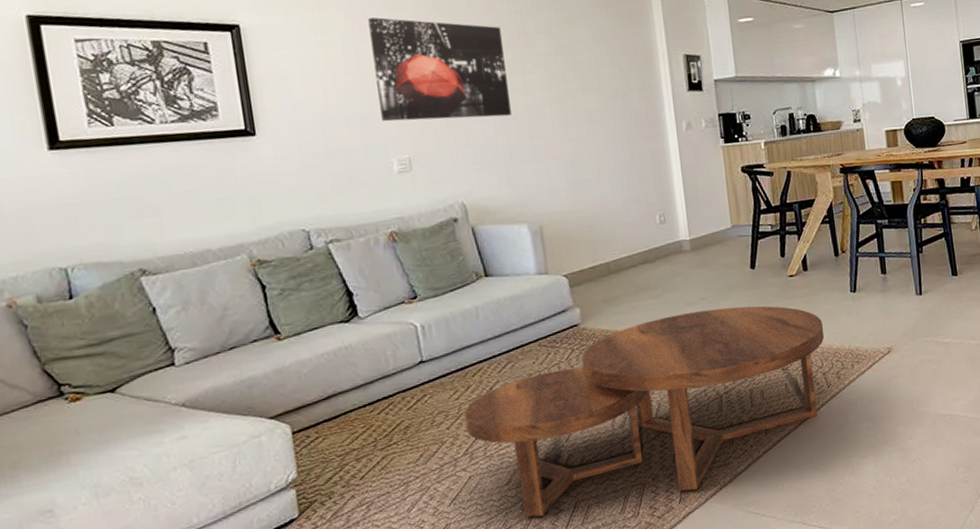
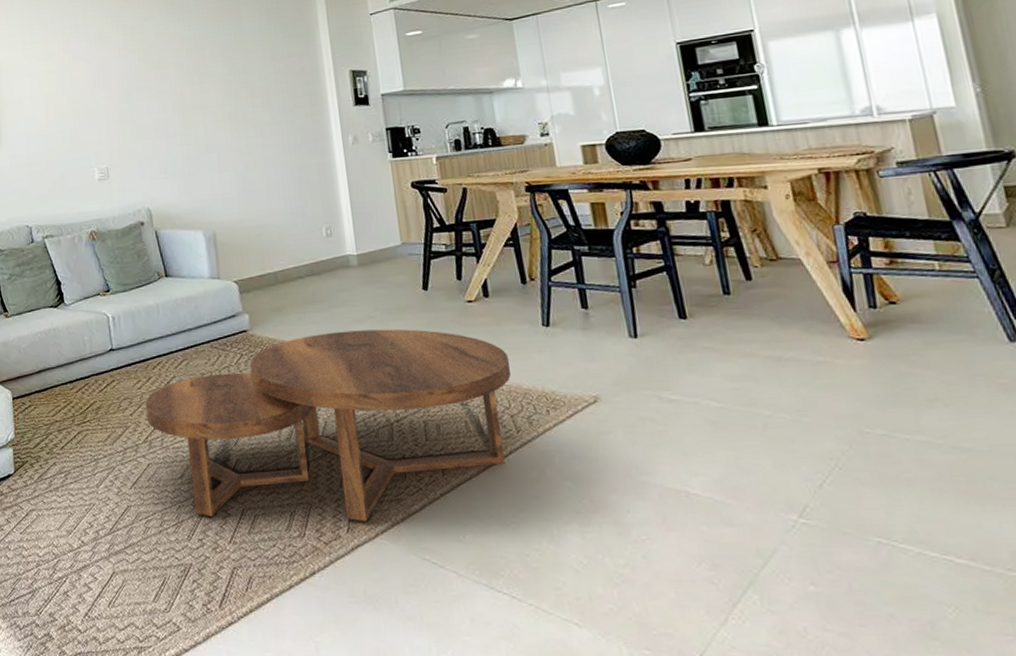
wall art: present [368,17,511,122] -> none [80,49,190,136]

